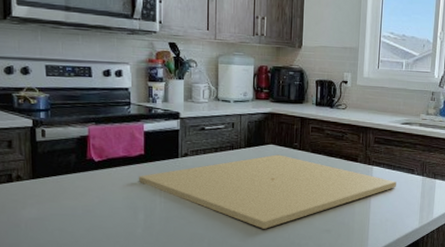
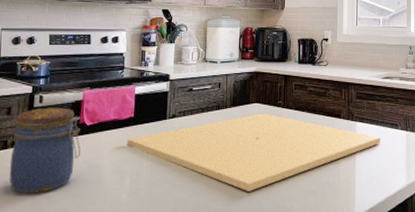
jar: none [17,142,91,226] -> present [9,107,81,194]

